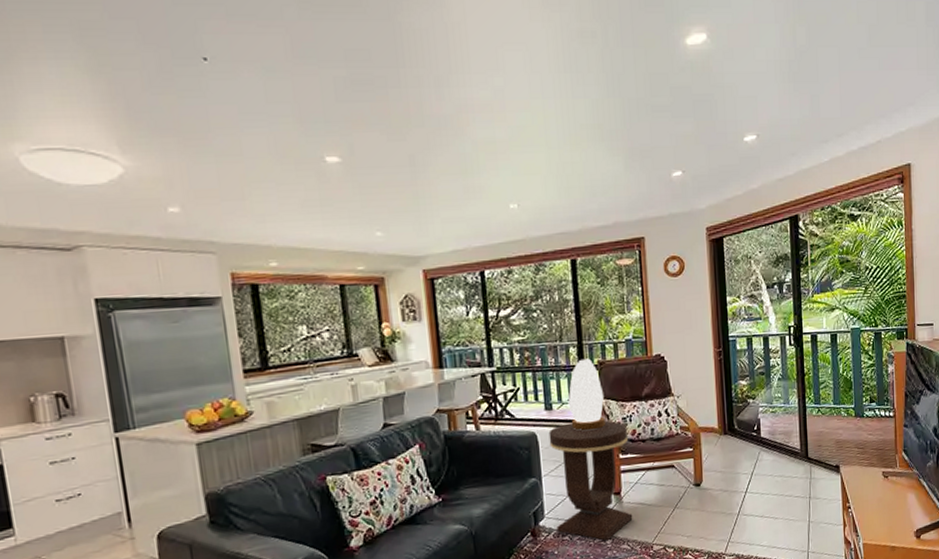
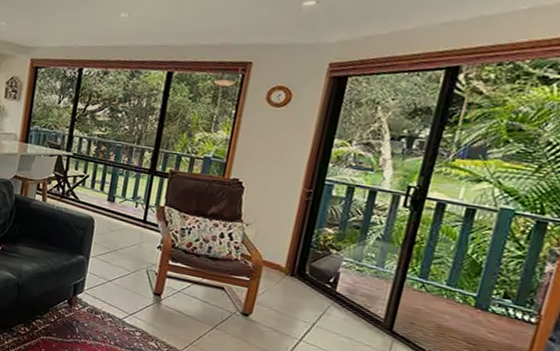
side table: present [548,420,633,541] -> none [91,217,184,333]
table lamp: present [568,358,605,431] -> none [128,164,168,232]

